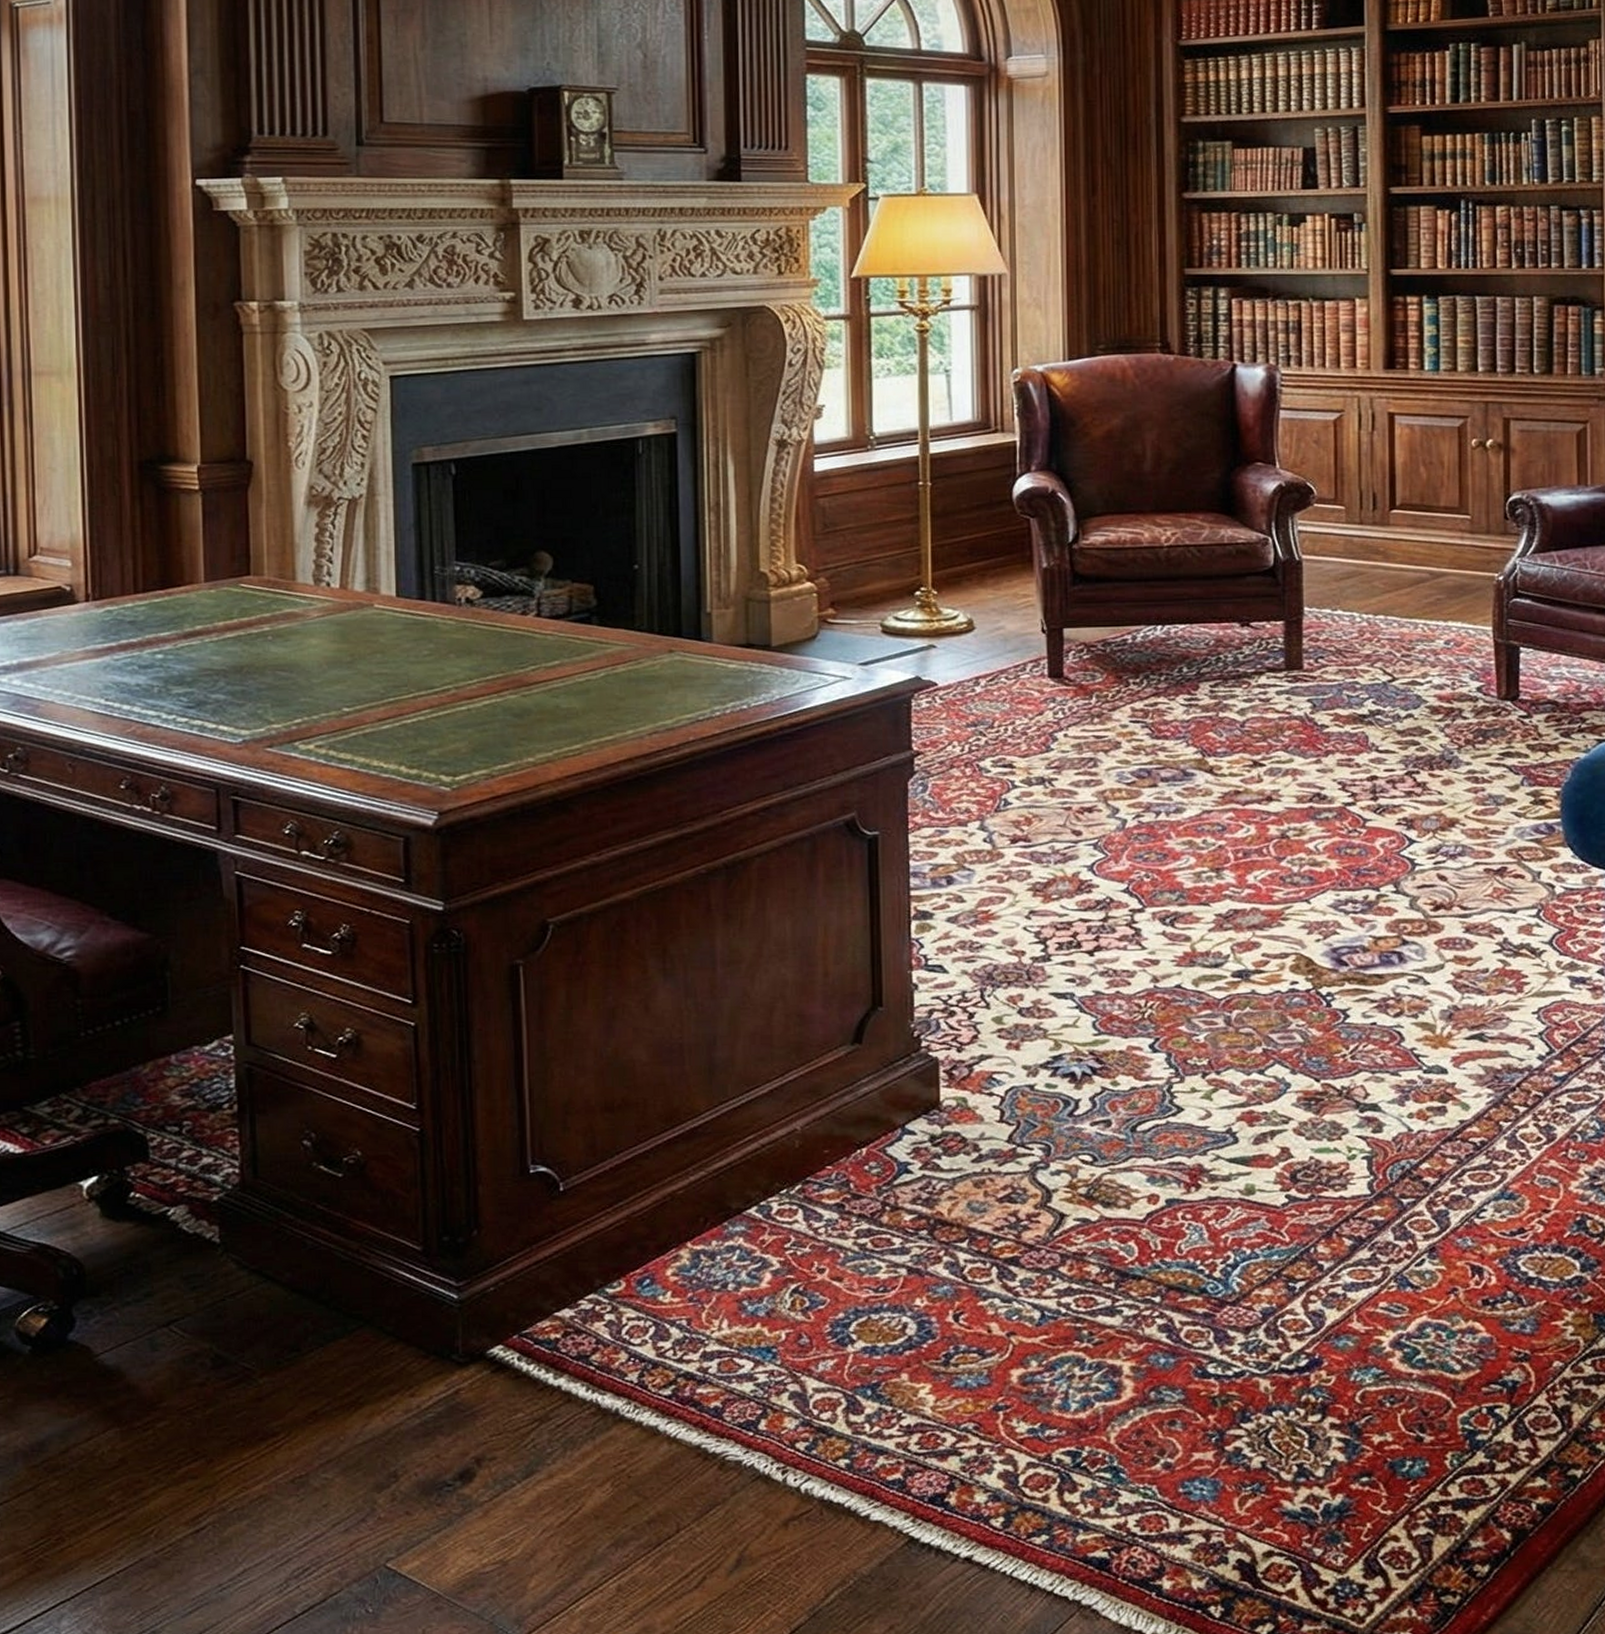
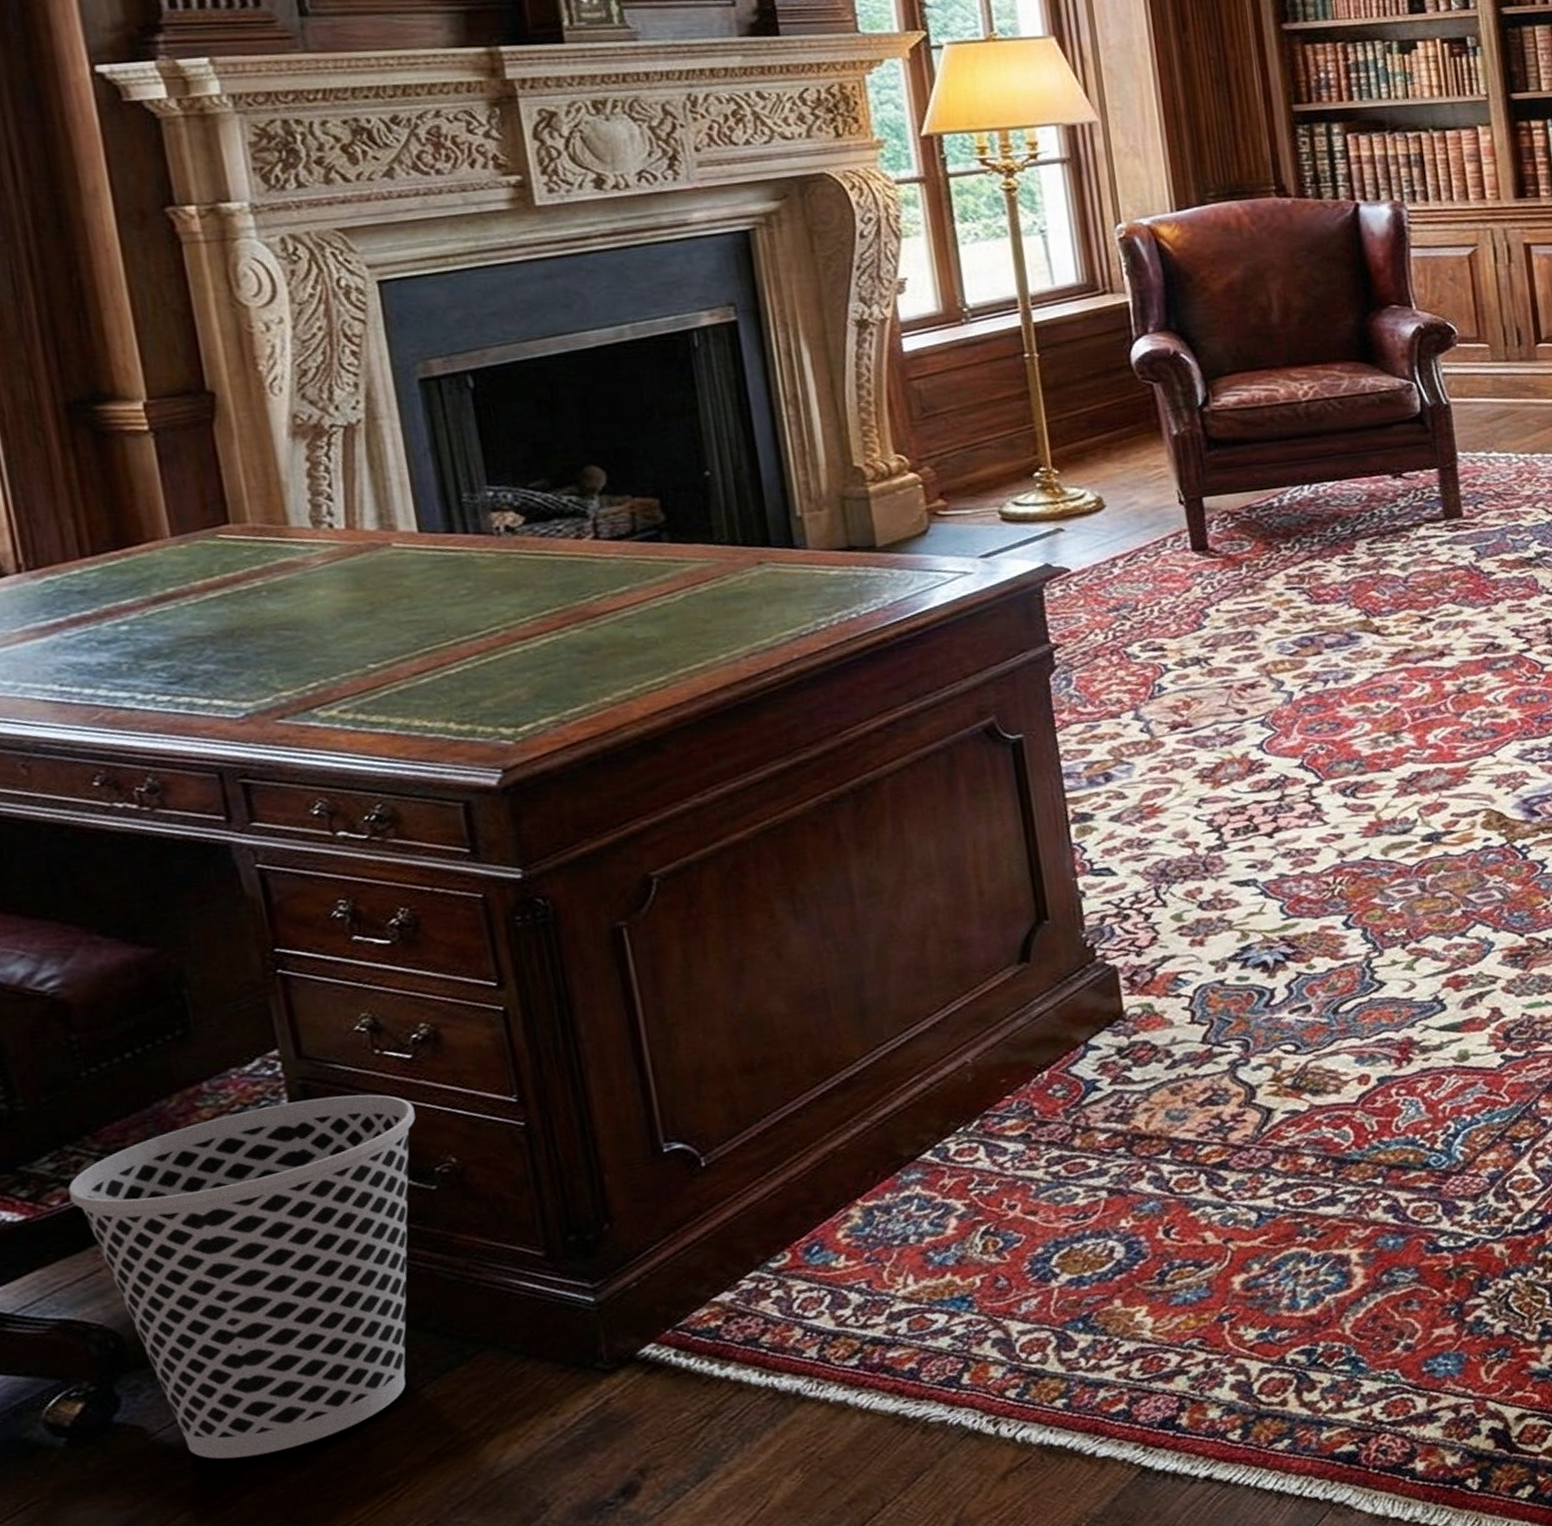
wastebasket: none [59,1082,333,1389] -> present [68,1094,416,1459]

